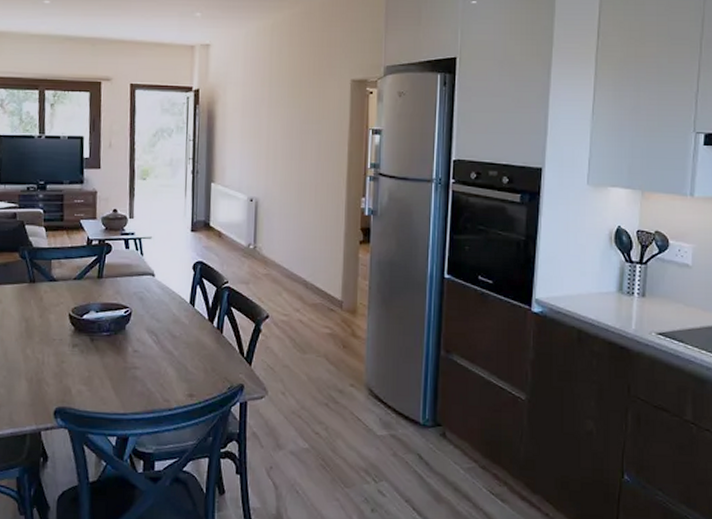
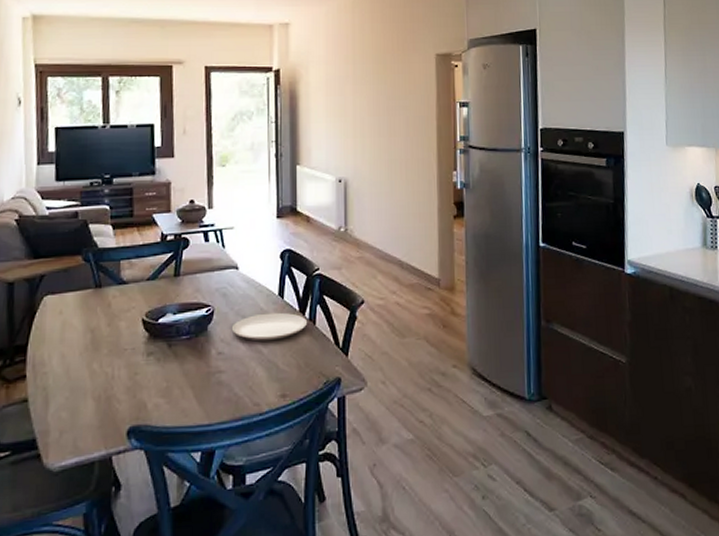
plate: none [146,318,216,345] -> present [231,312,308,341]

